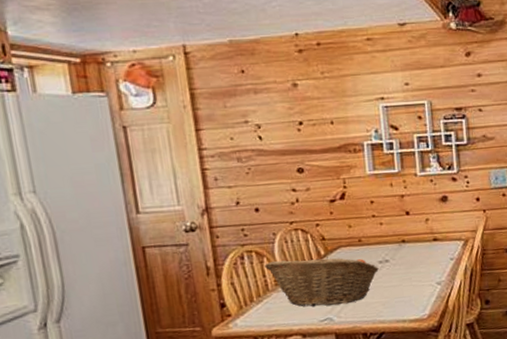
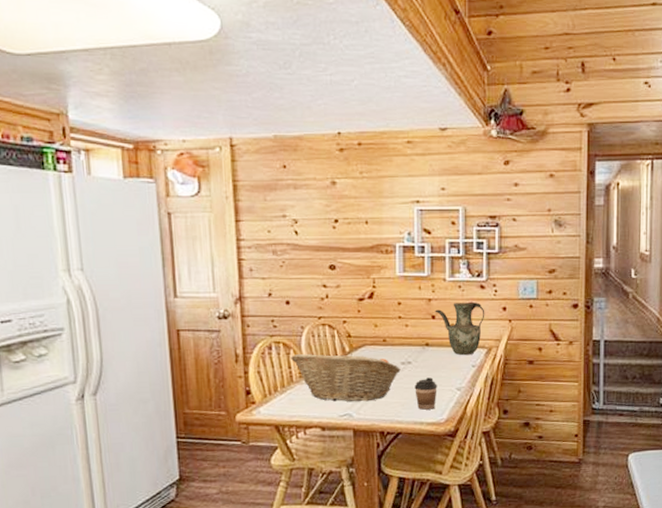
coffee cup: none [394,274,418,308] -> present [414,377,437,410]
pitcher: none [408,195,459,249] -> present [435,302,485,355]

